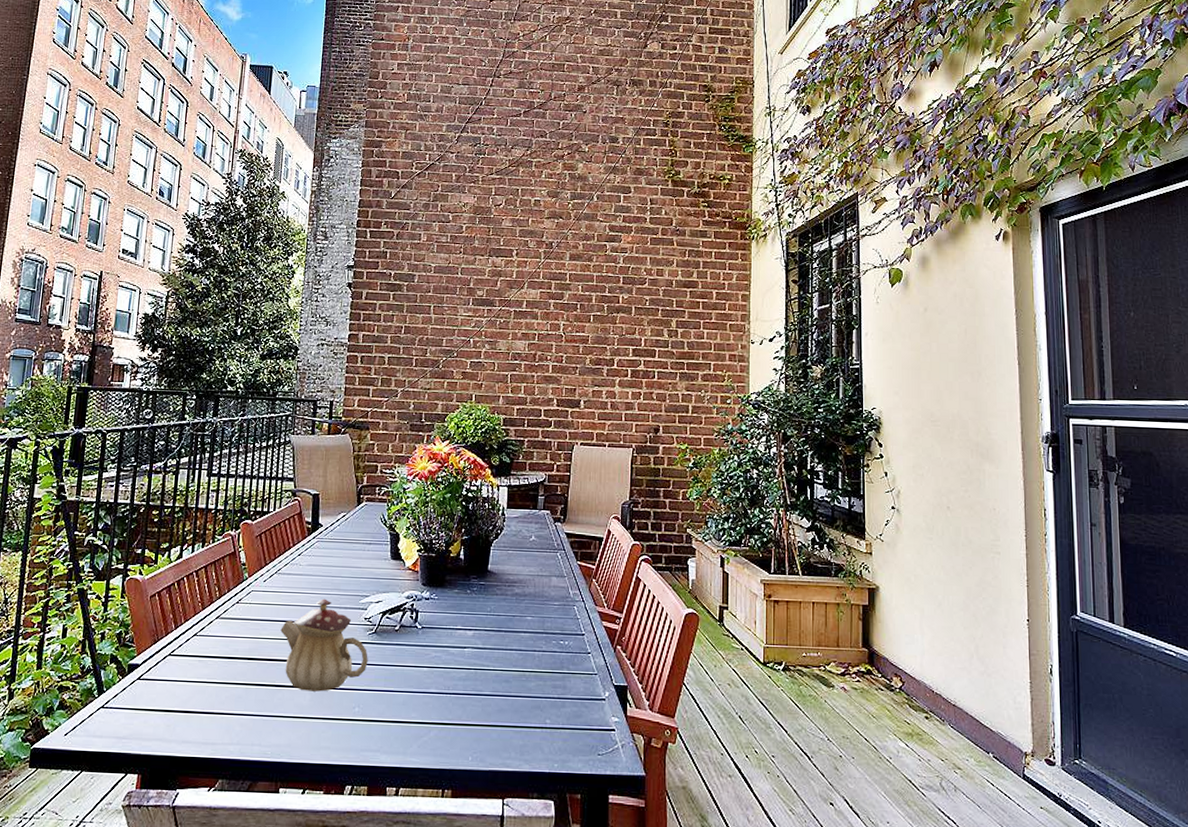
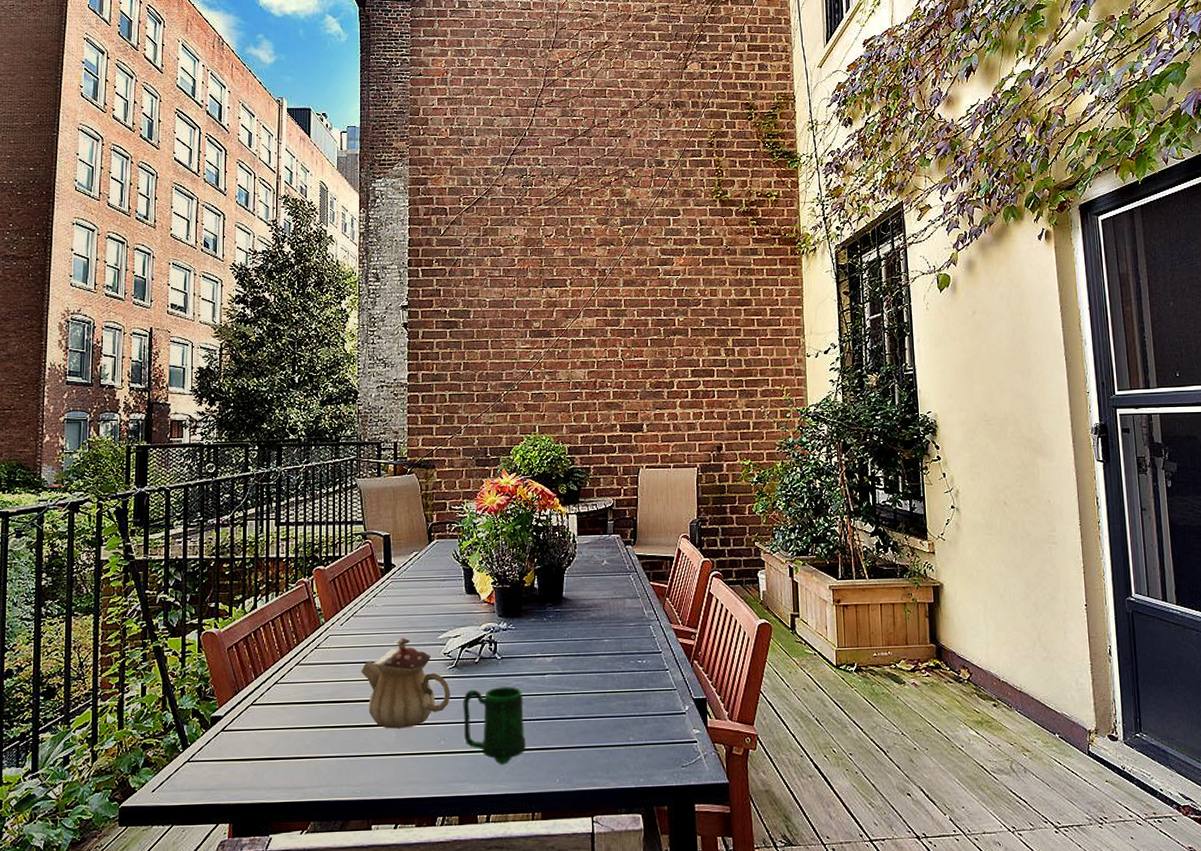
mug: none [379,656,441,738] -> present [463,686,526,765]

